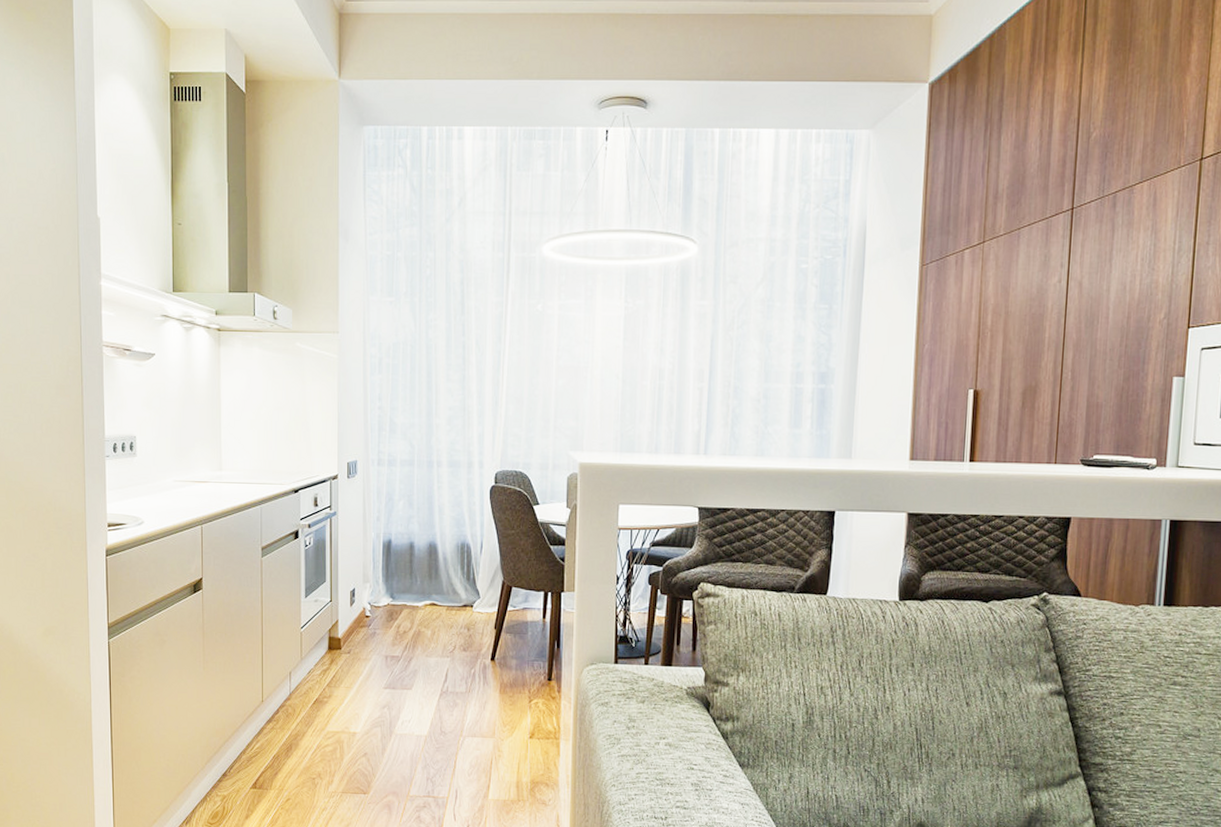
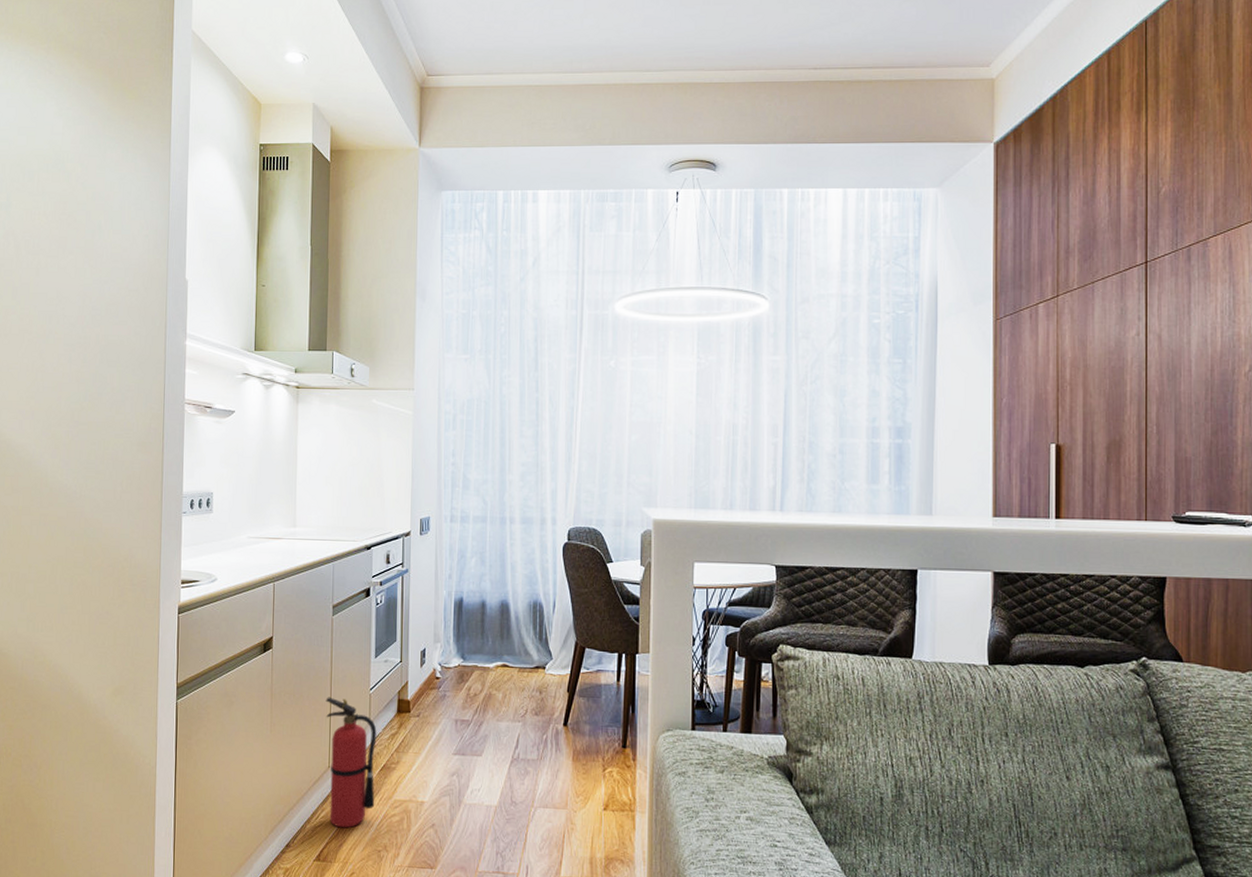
fire extinguisher: none [257,635,309,758] -> present [325,697,377,828]

